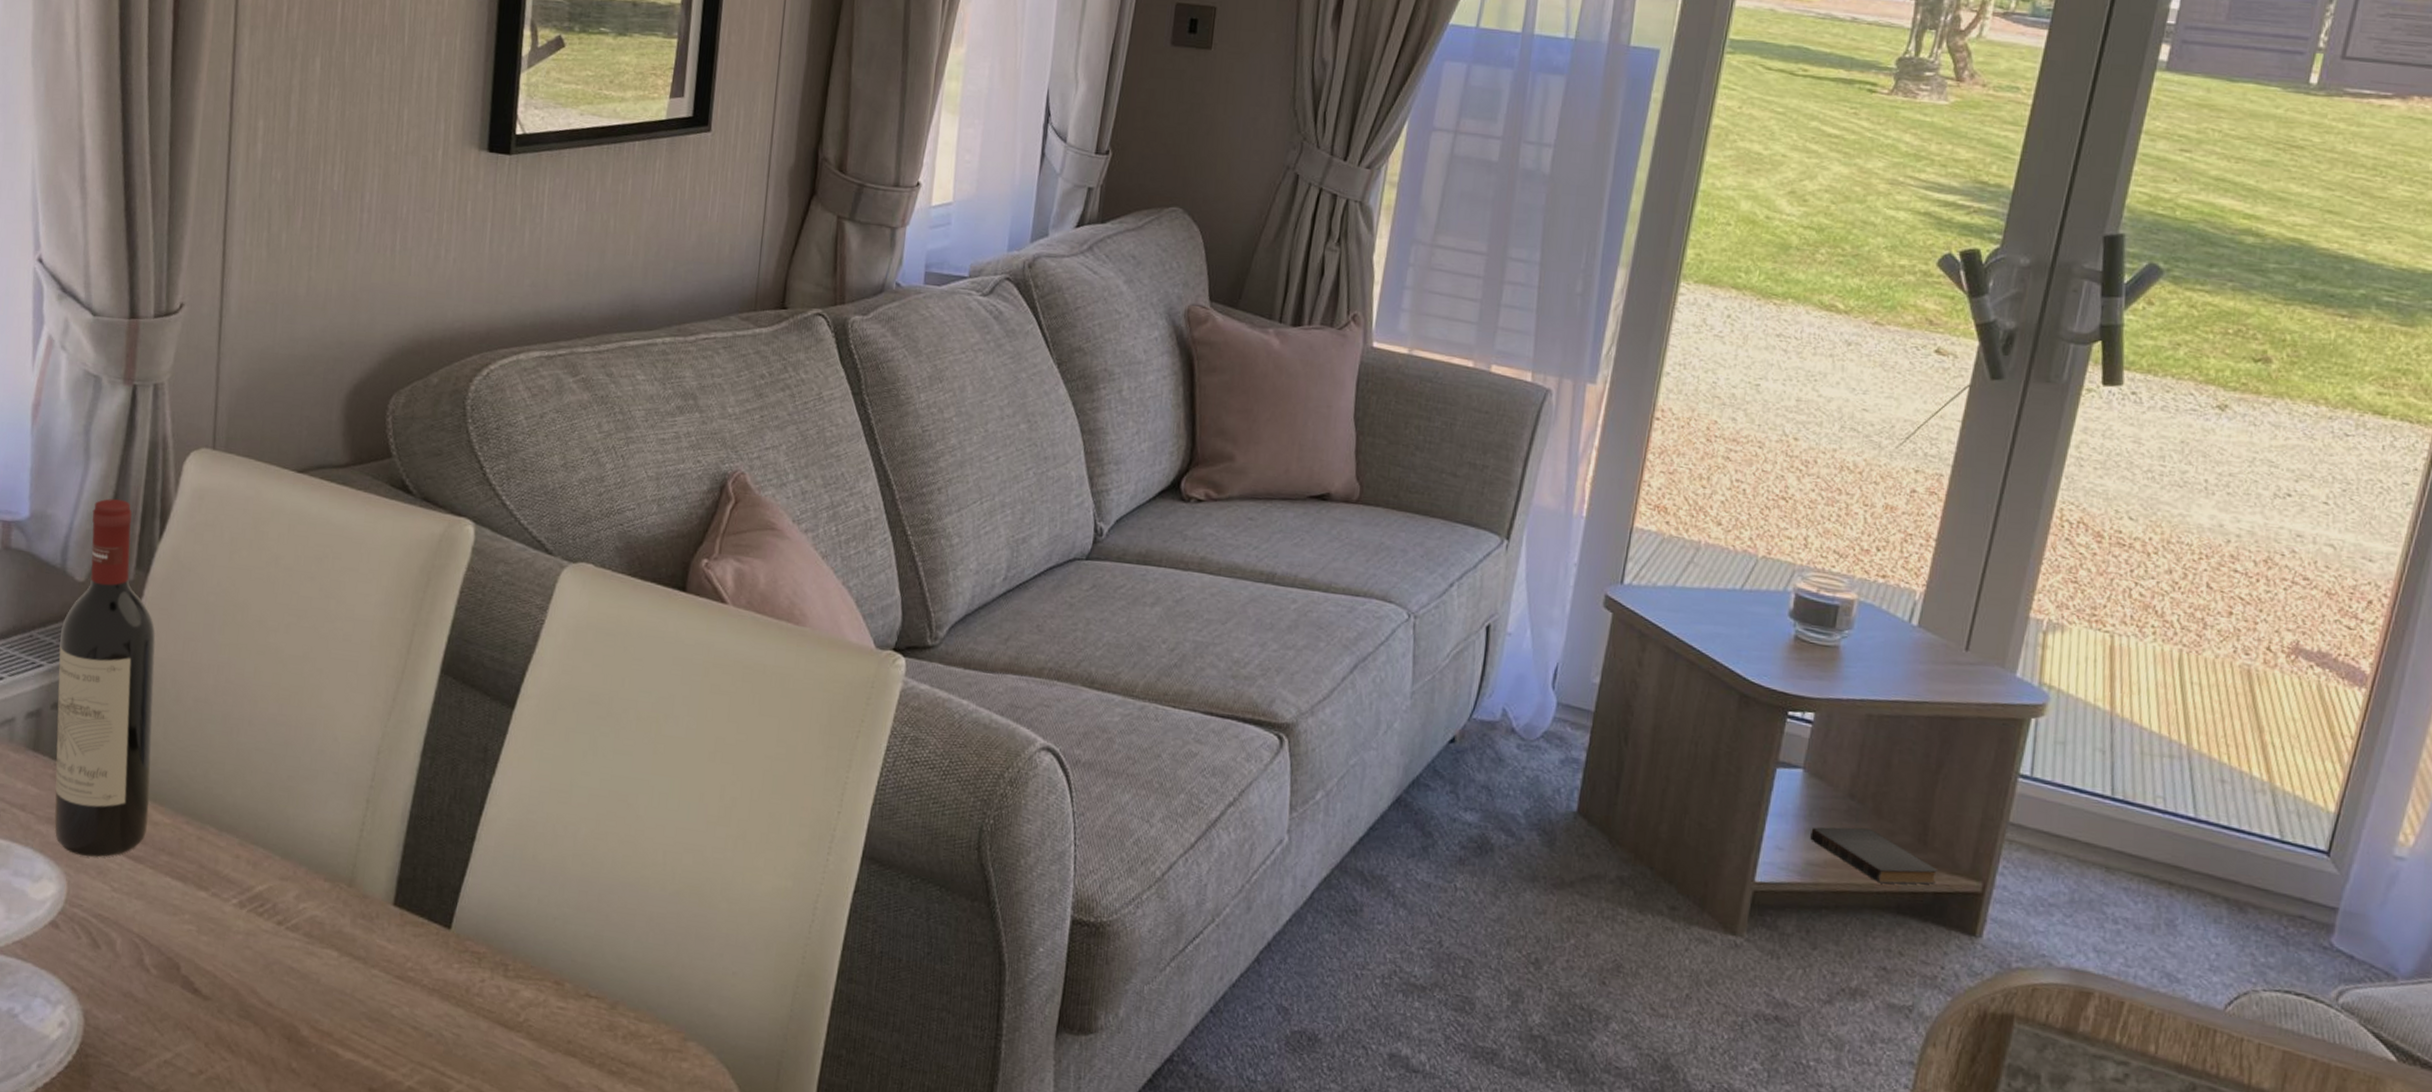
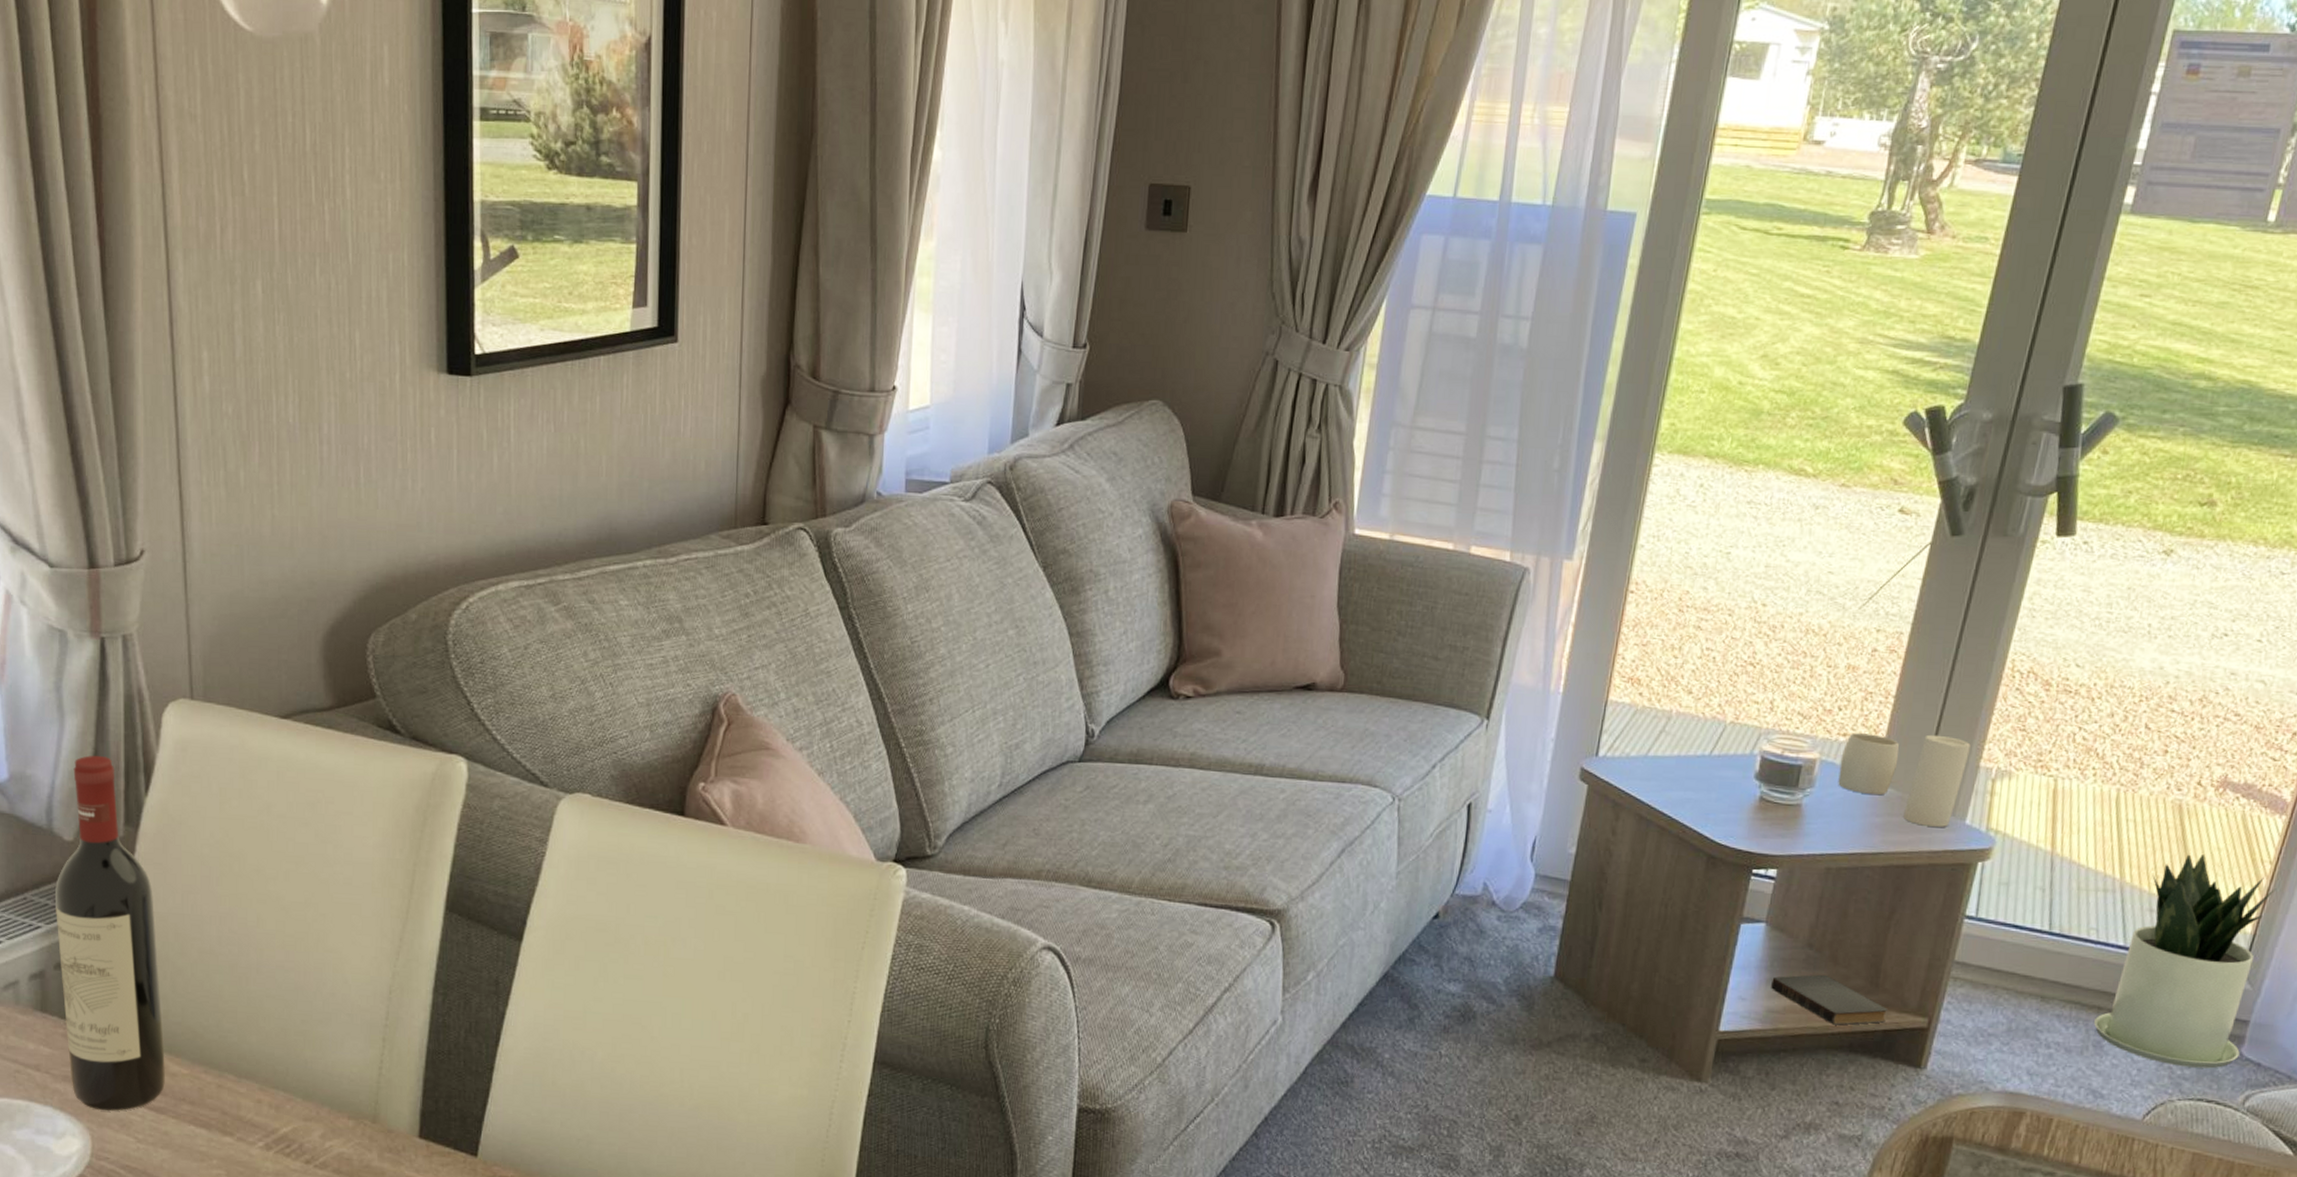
mug: none [1878,575,1943,642] -> present [1838,733,1900,796]
candle: none [1949,581,2019,679] -> present [1903,734,1971,827]
planter: none [2164,723,2360,958] -> present [2093,854,2276,1069]

